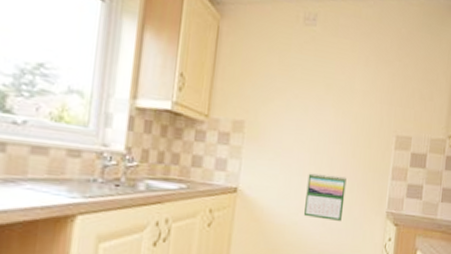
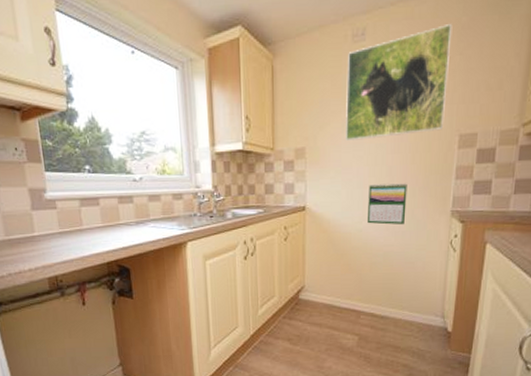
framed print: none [289,31,394,129] -> present [346,24,453,141]

